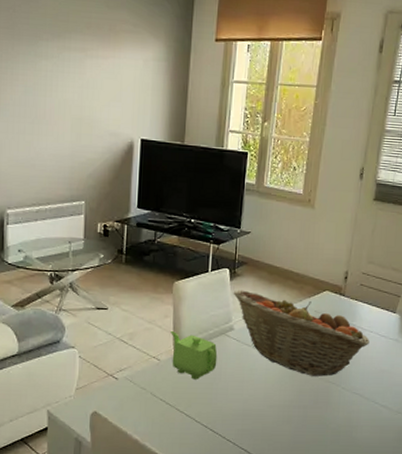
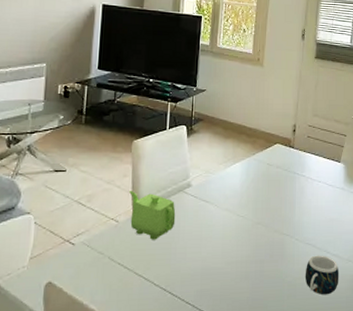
fruit basket: present [233,290,370,376] -> none [190,146,319,229]
mug: none [350,405,387,444] -> present [305,255,339,295]

